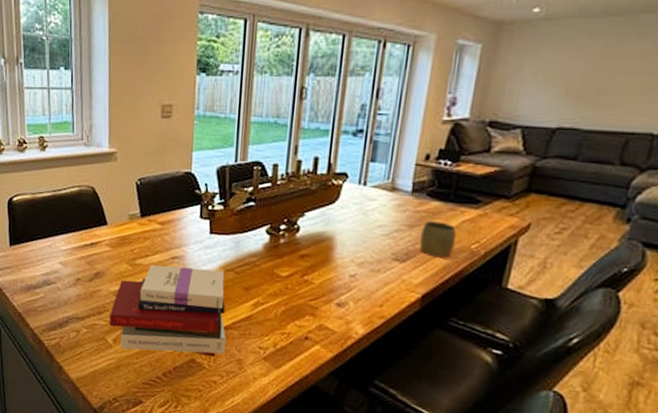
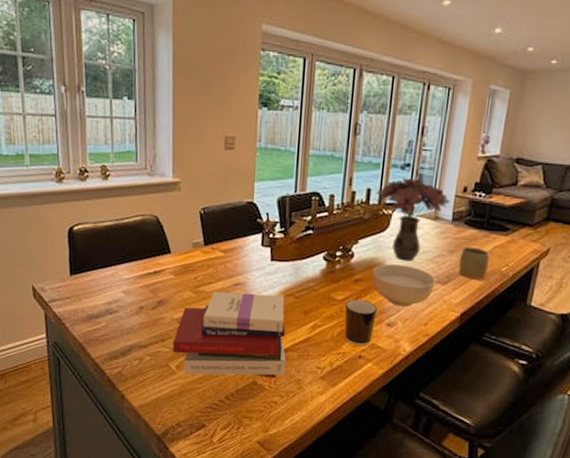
mug: none [289,276,327,327] -> present [344,299,378,347]
bowl: none [320,238,392,286] -> present [372,264,435,307]
flower arrangement: none [324,145,410,237] -> present [376,178,450,262]

